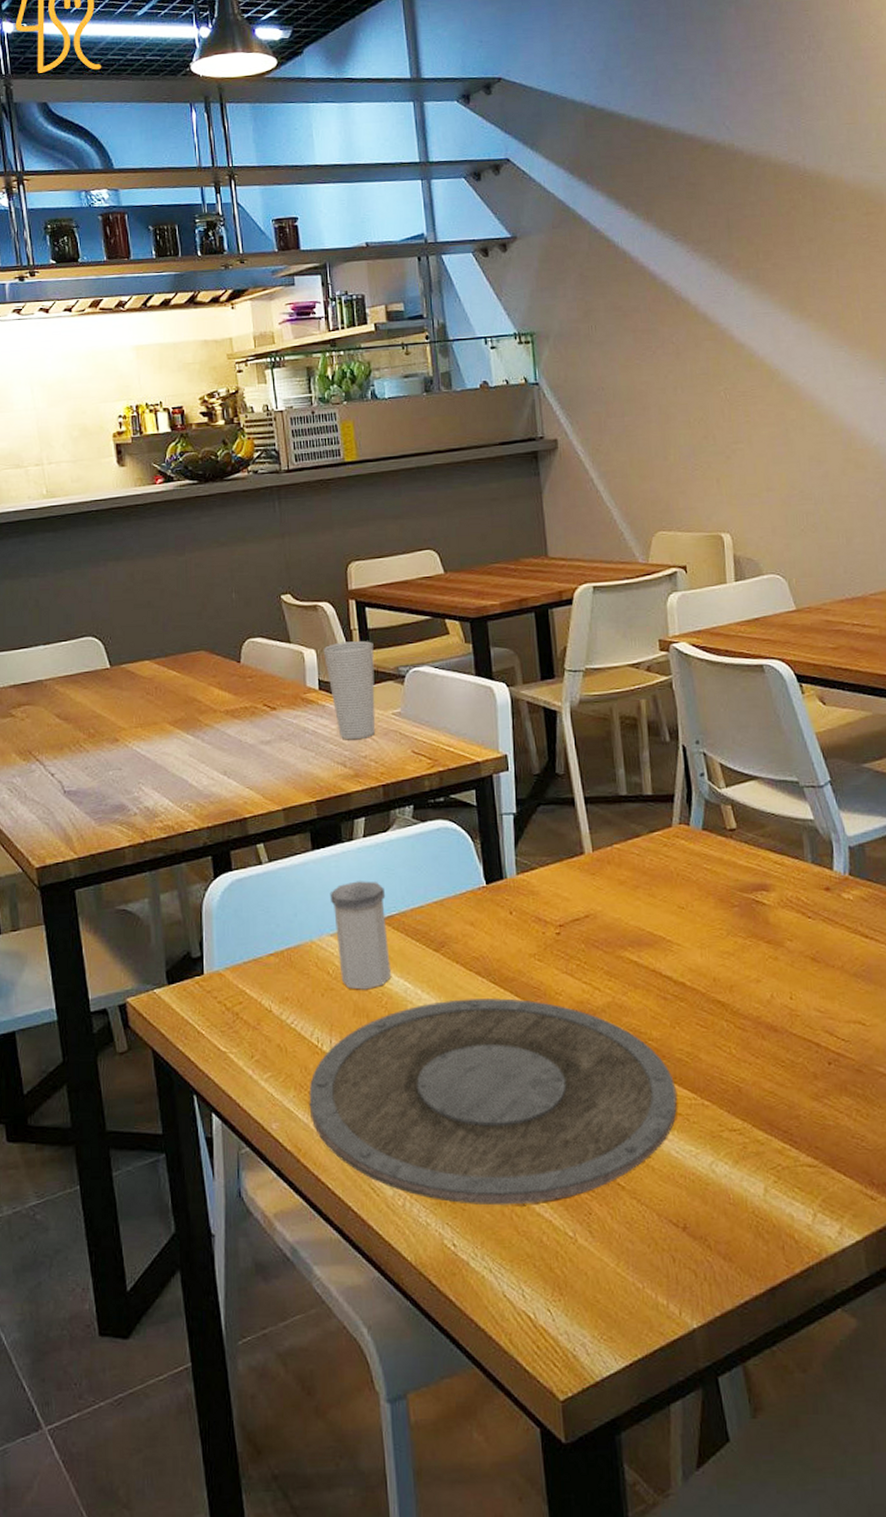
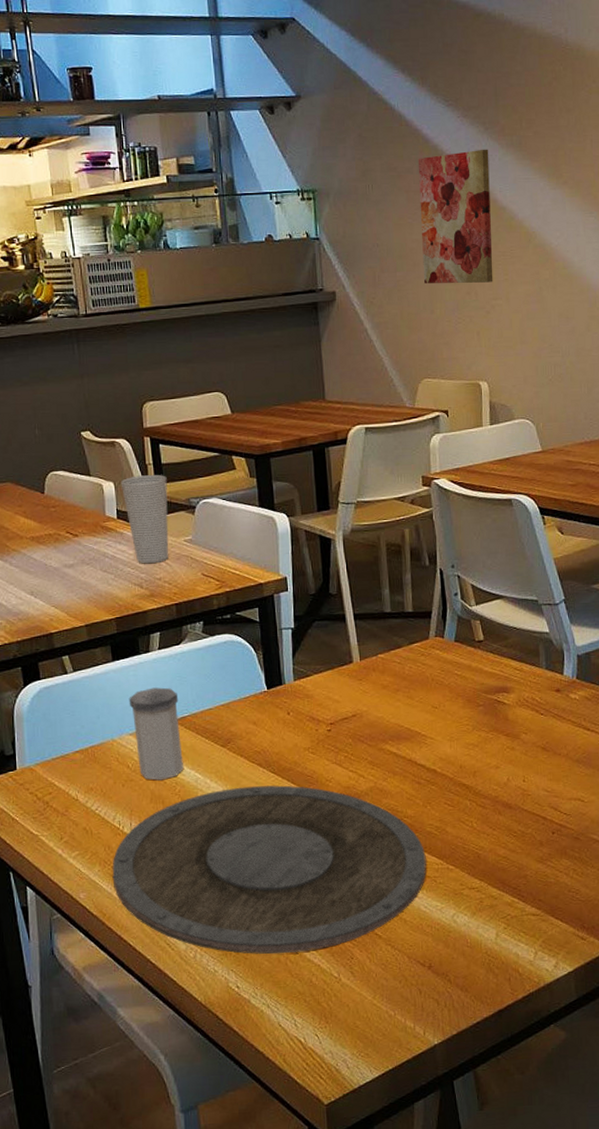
wall art: none [644,283,733,428] -> present [418,149,493,283]

